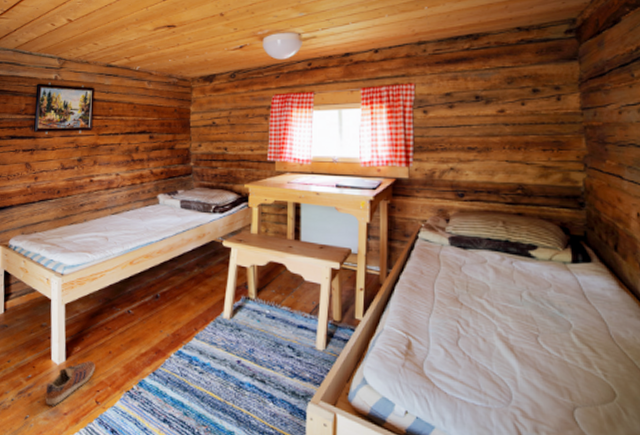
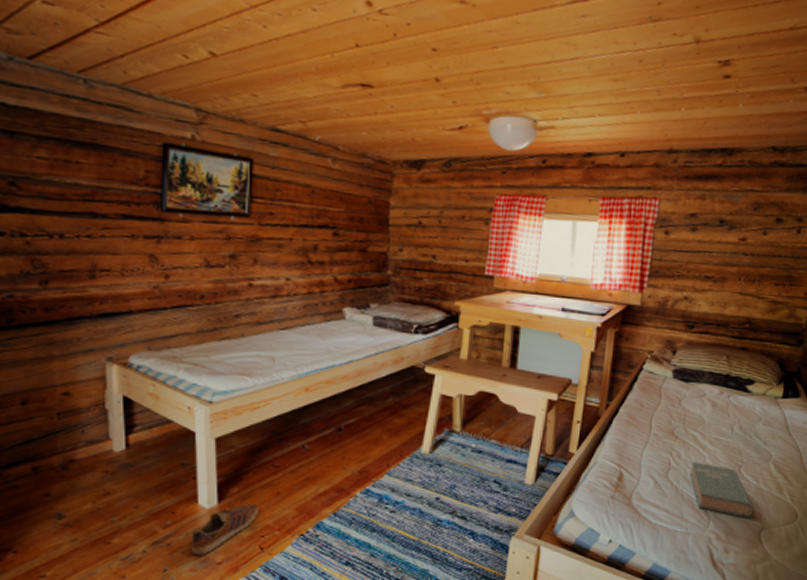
book: none [481,330,560,394] -> present [690,461,753,518]

